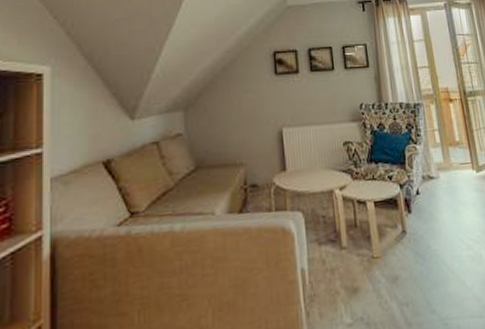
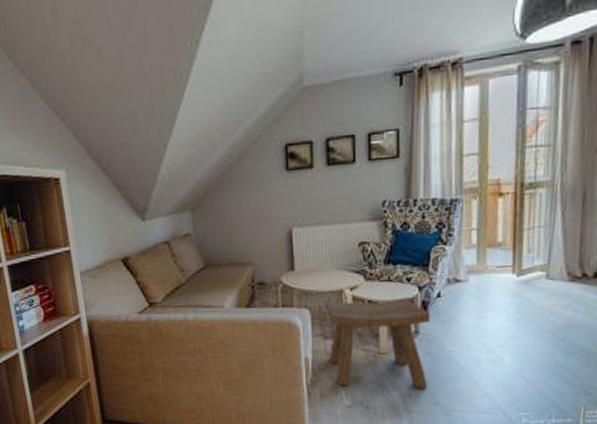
stool: none [316,196,422,300] -> present [324,298,430,388]

